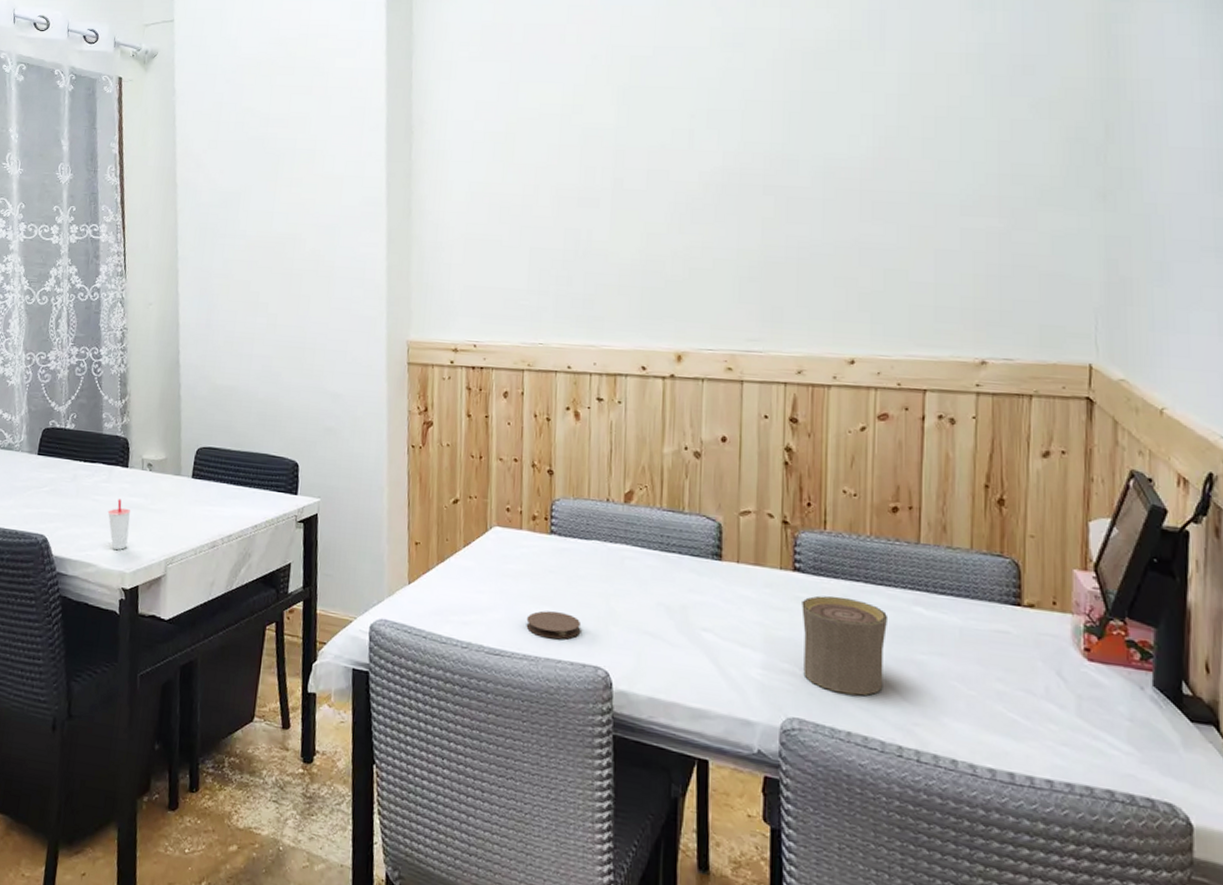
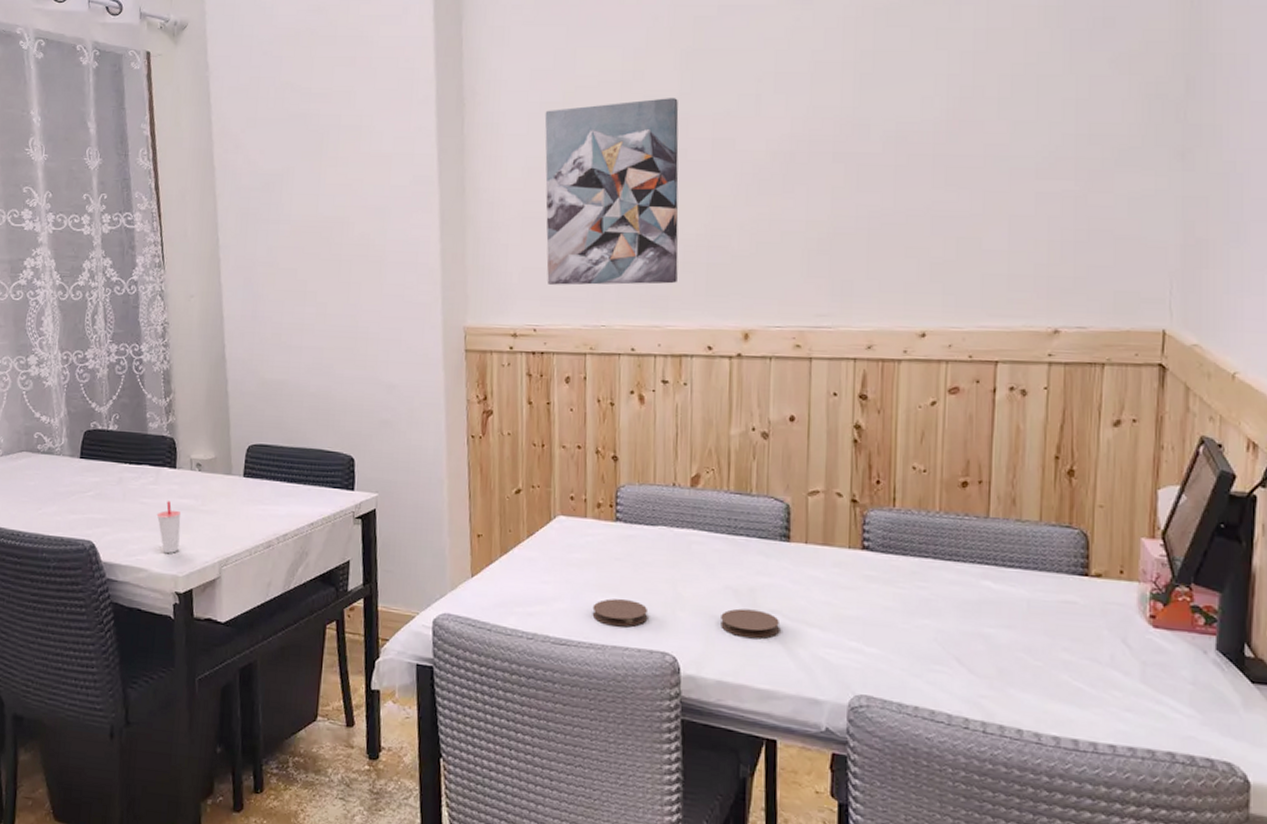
wall art: none [487,130,616,306] -> present [544,98,679,285]
coaster: none [653,625,711,656] -> present [721,608,779,638]
cup: present [802,595,889,696] -> none [870,573,957,671]

